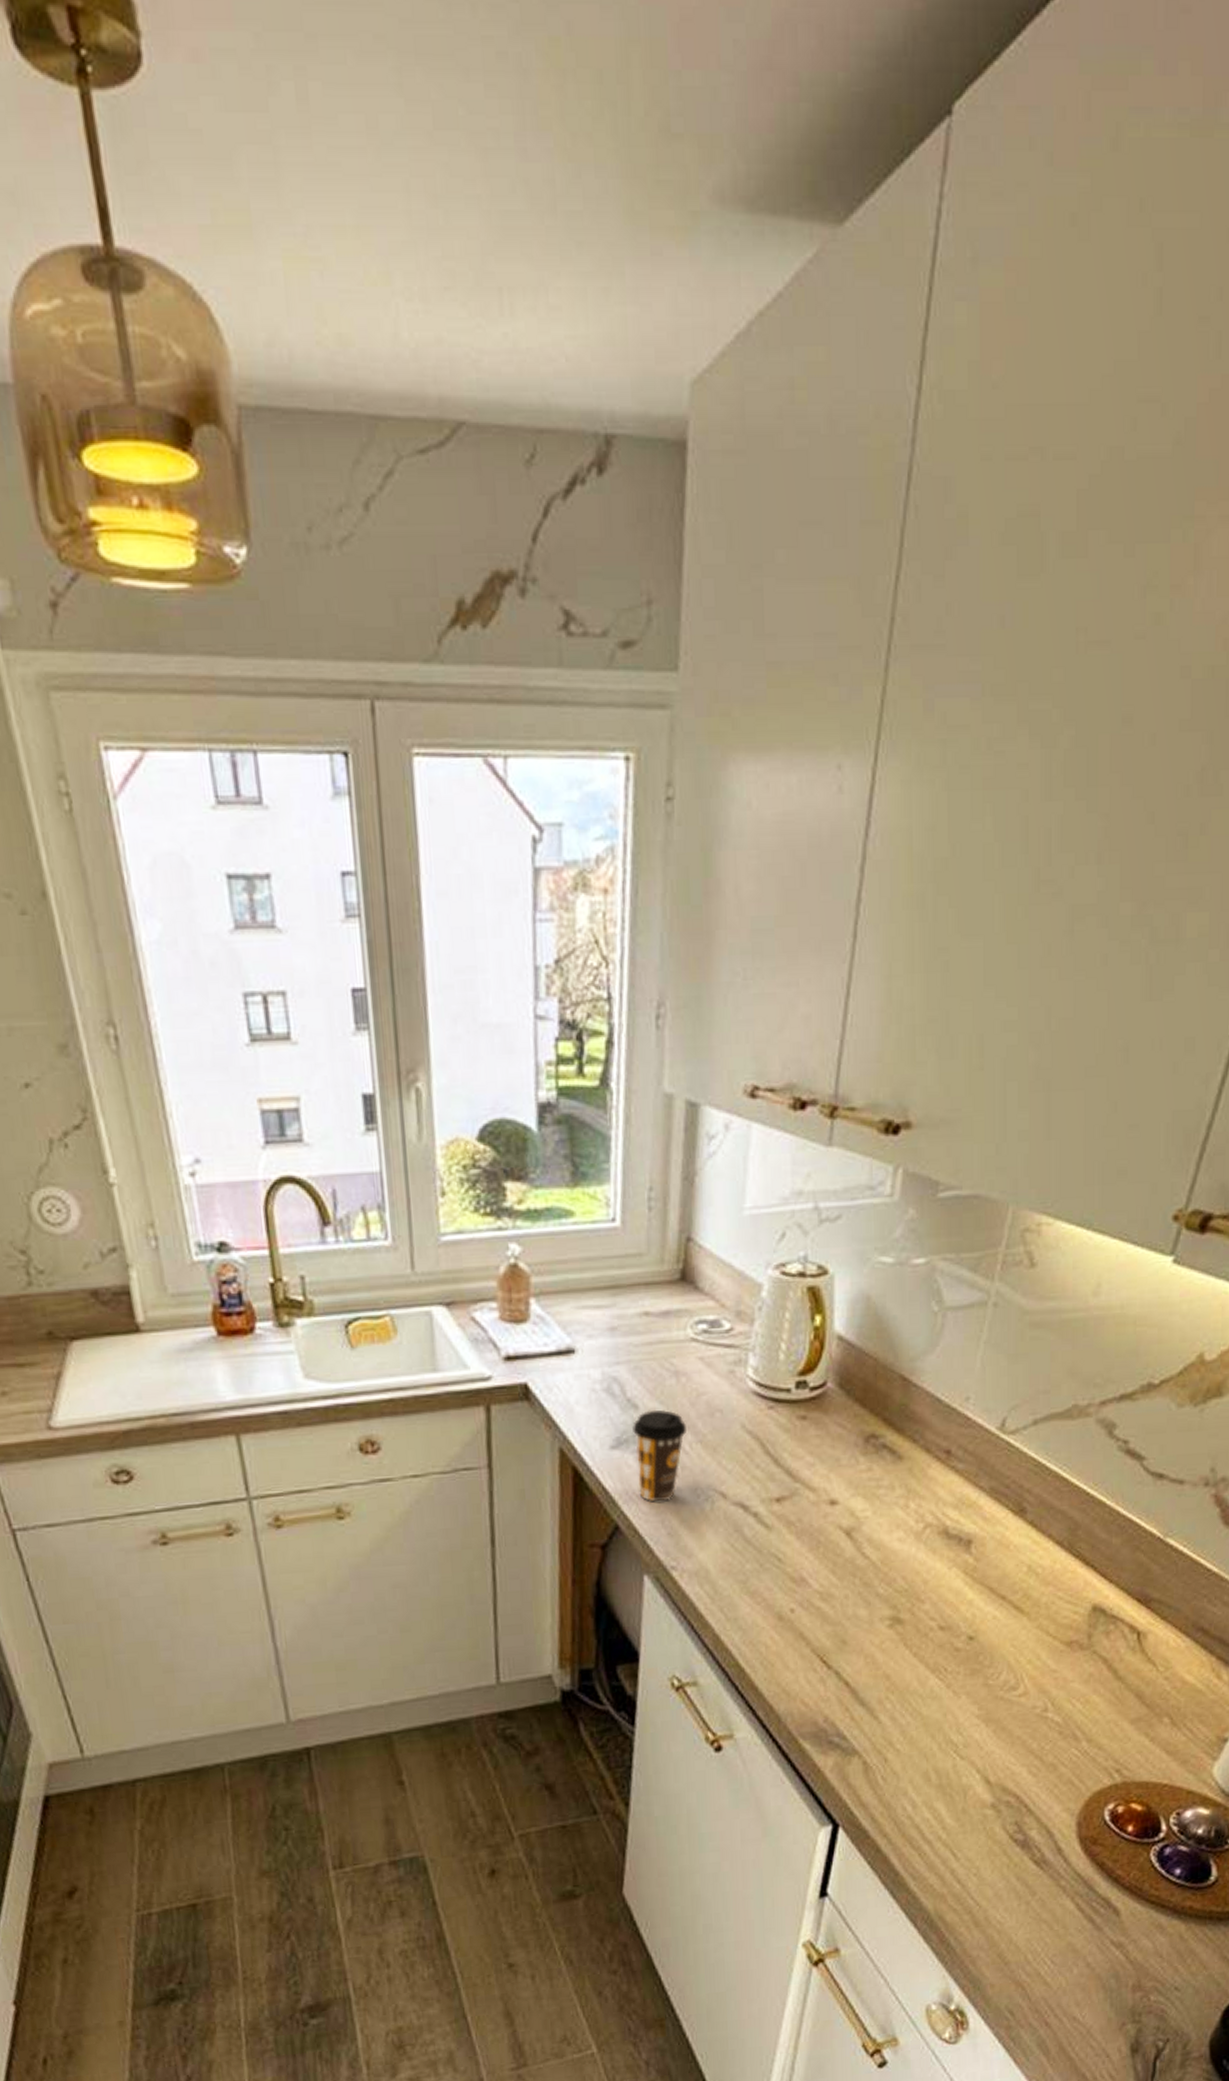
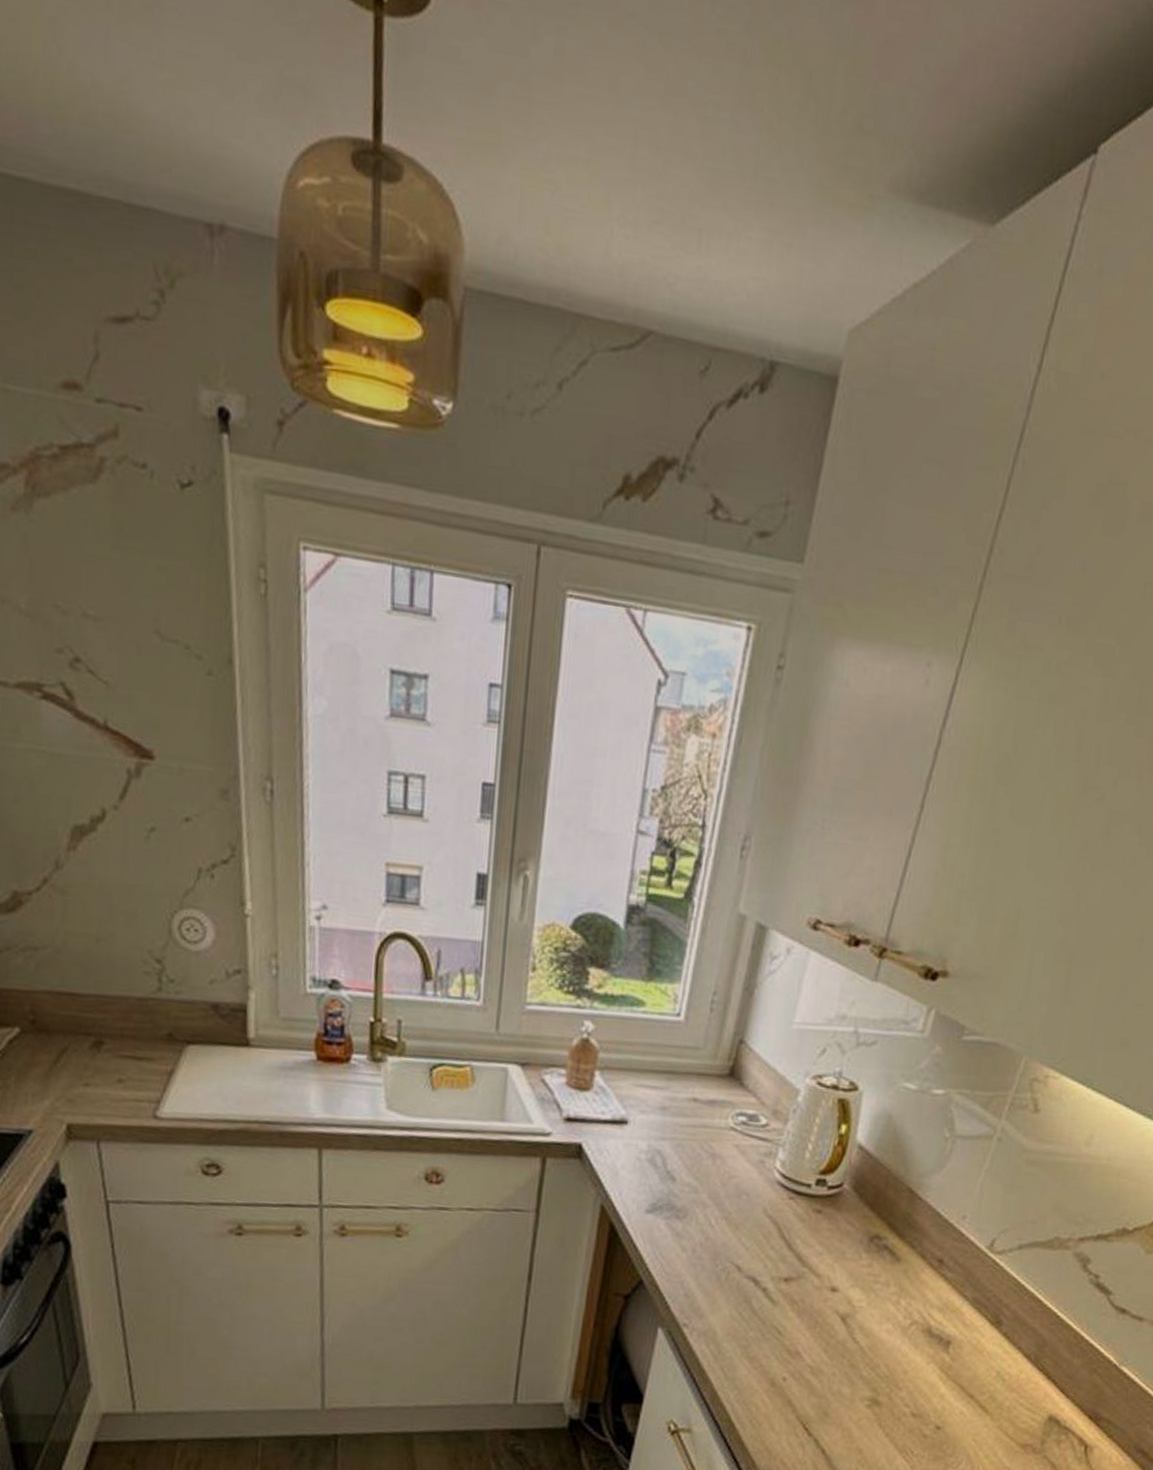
coffee cup: present [633,1410,686,1502] -> none [665,1183,715,1266]

